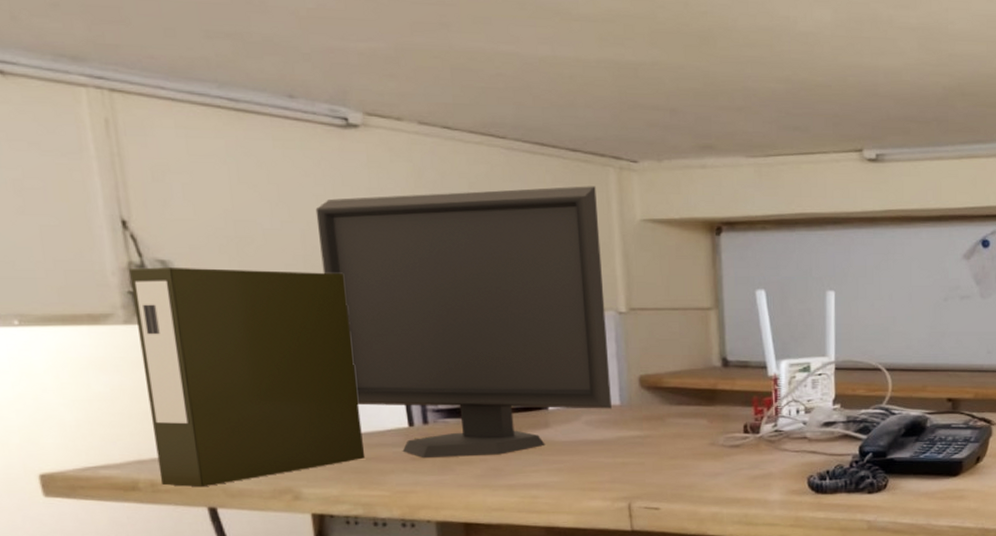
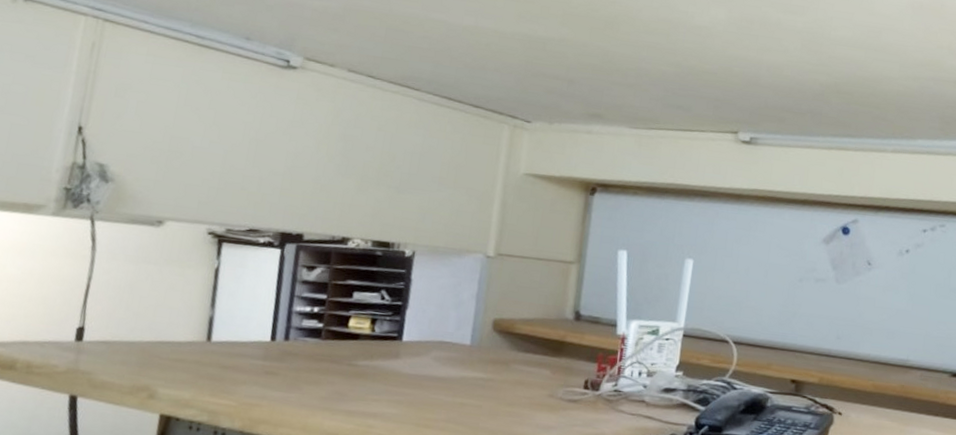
binder: present [129,267,366,487] -> none [36,168,251,374]
monitor: present [315,186,612,459] -> none [231,126,489,380]

